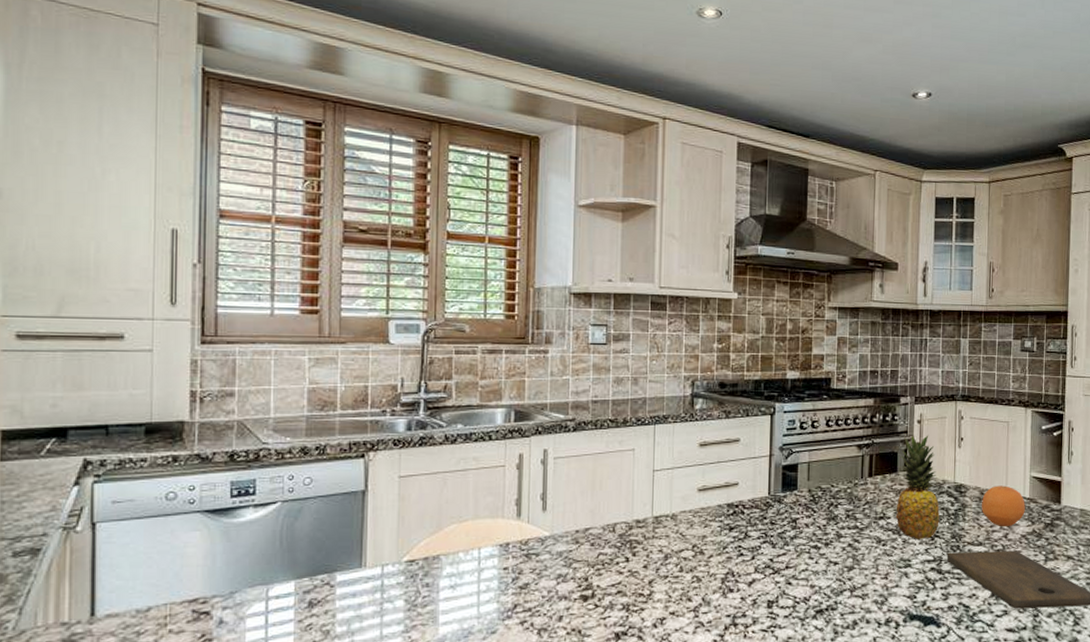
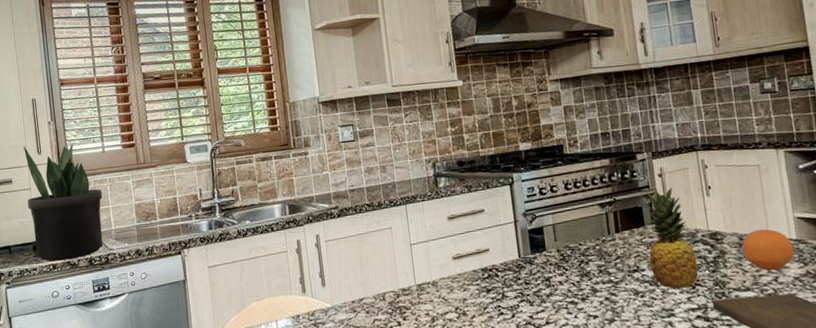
planter: none [145,290,262,451] -> present [24,143,103,261]

